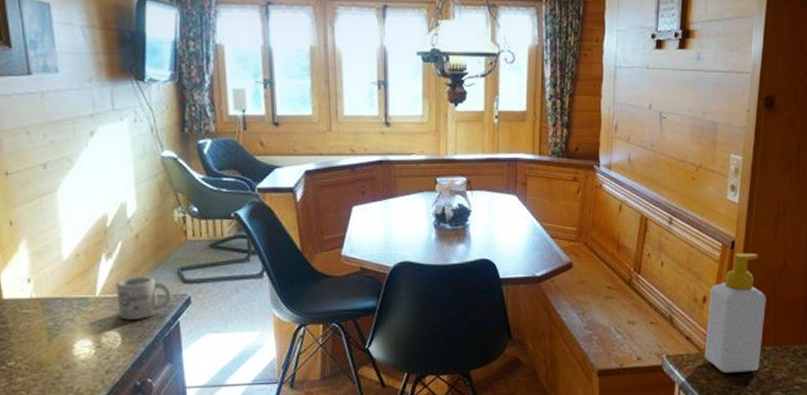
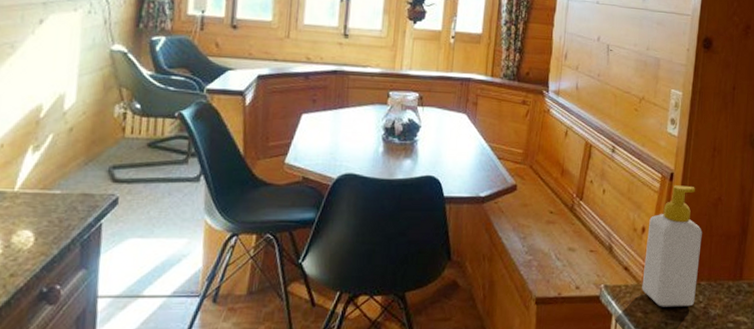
mug: present [115,276,172,320] -> none [36,172,99,219]

